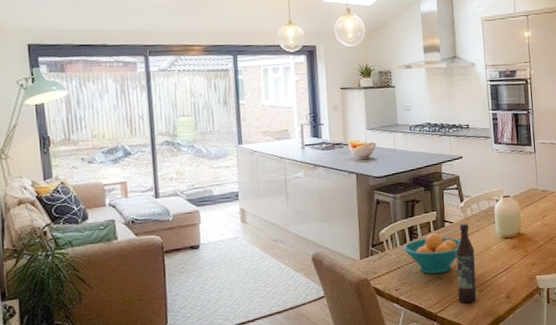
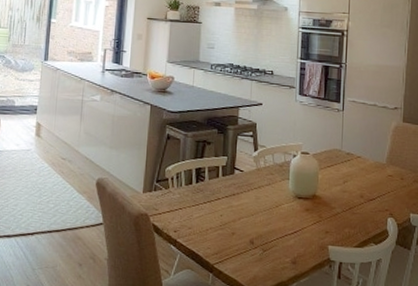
fruit bowl: present [402,233,461,274] -> none [187,179,250,223]
wine bottle: present [456,223,477,304] -> none [239,173,263,261]

